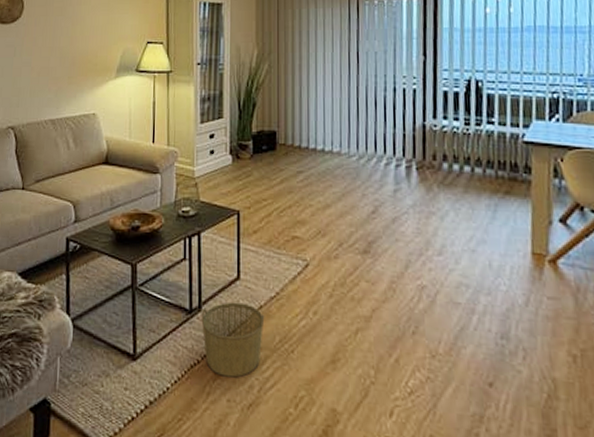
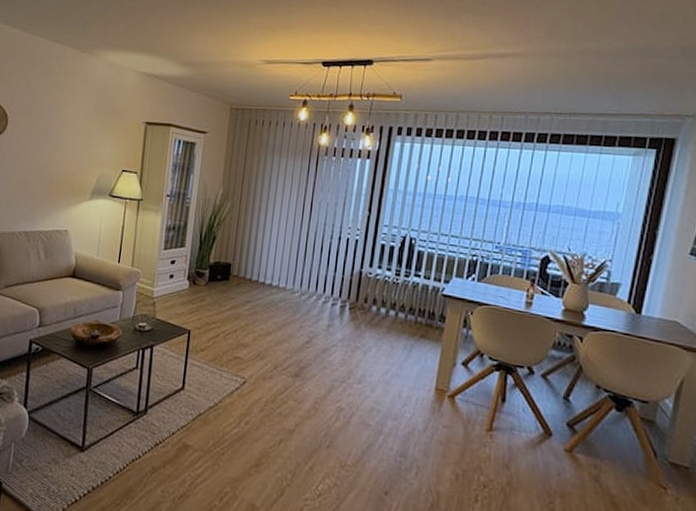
basket: present [201,302,265,378] -> none [145,408,203,473]

